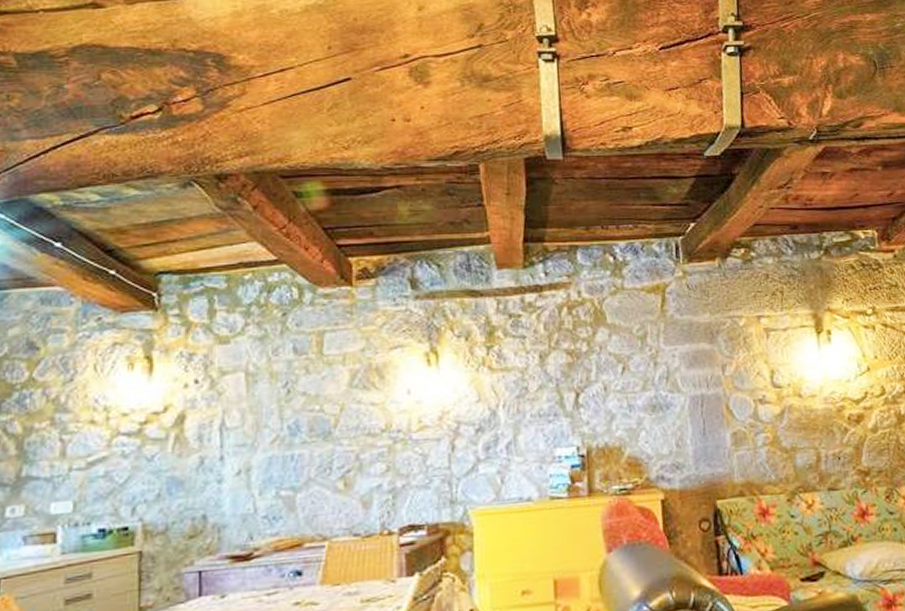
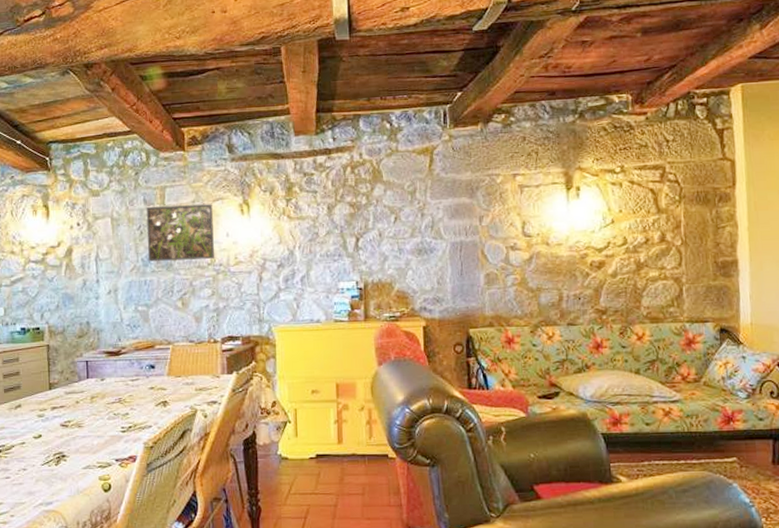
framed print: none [296,353,390,429] -> present [146,204,214,262]

